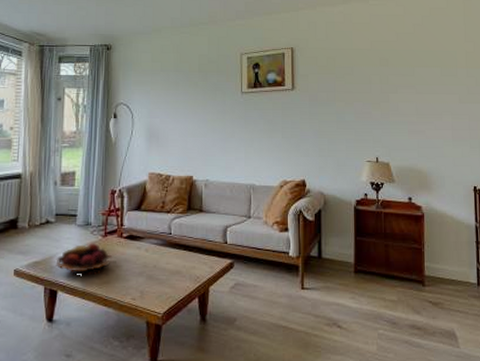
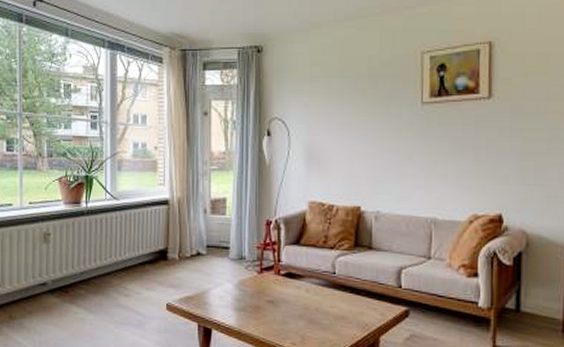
fruit basket: present [55,242,113,276] -> none [209,278,270,315]

